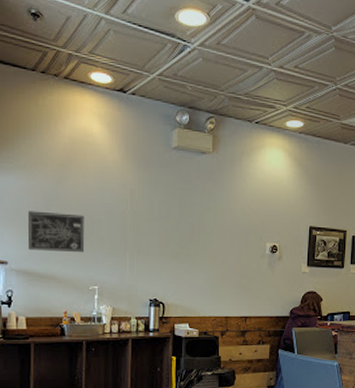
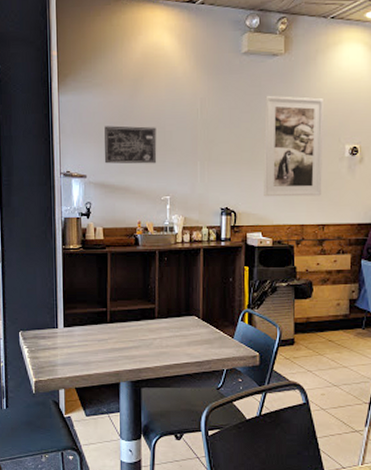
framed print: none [191,192,247,290] -> present [263,96,323,197]

